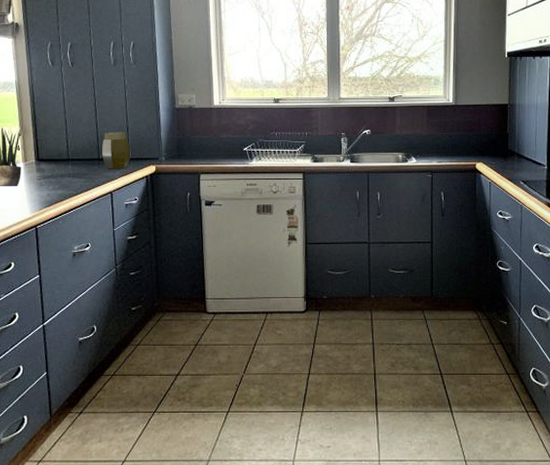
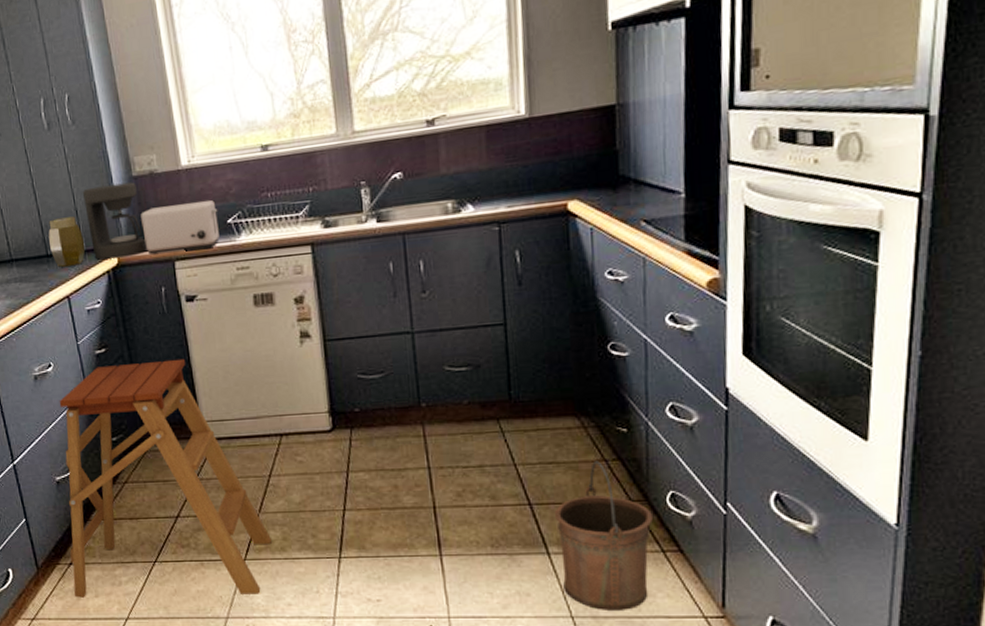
step ladder: none [81,248,251,442] -> present [59,358,272,598]
coffee maker: none [135,112,180,168] -> present [83,182,147,261]
toaster: none [178,132,238,168] -> present [141,199,219,256]
bucket: none [458,344,521,455] -> present [555,461,653,610]

